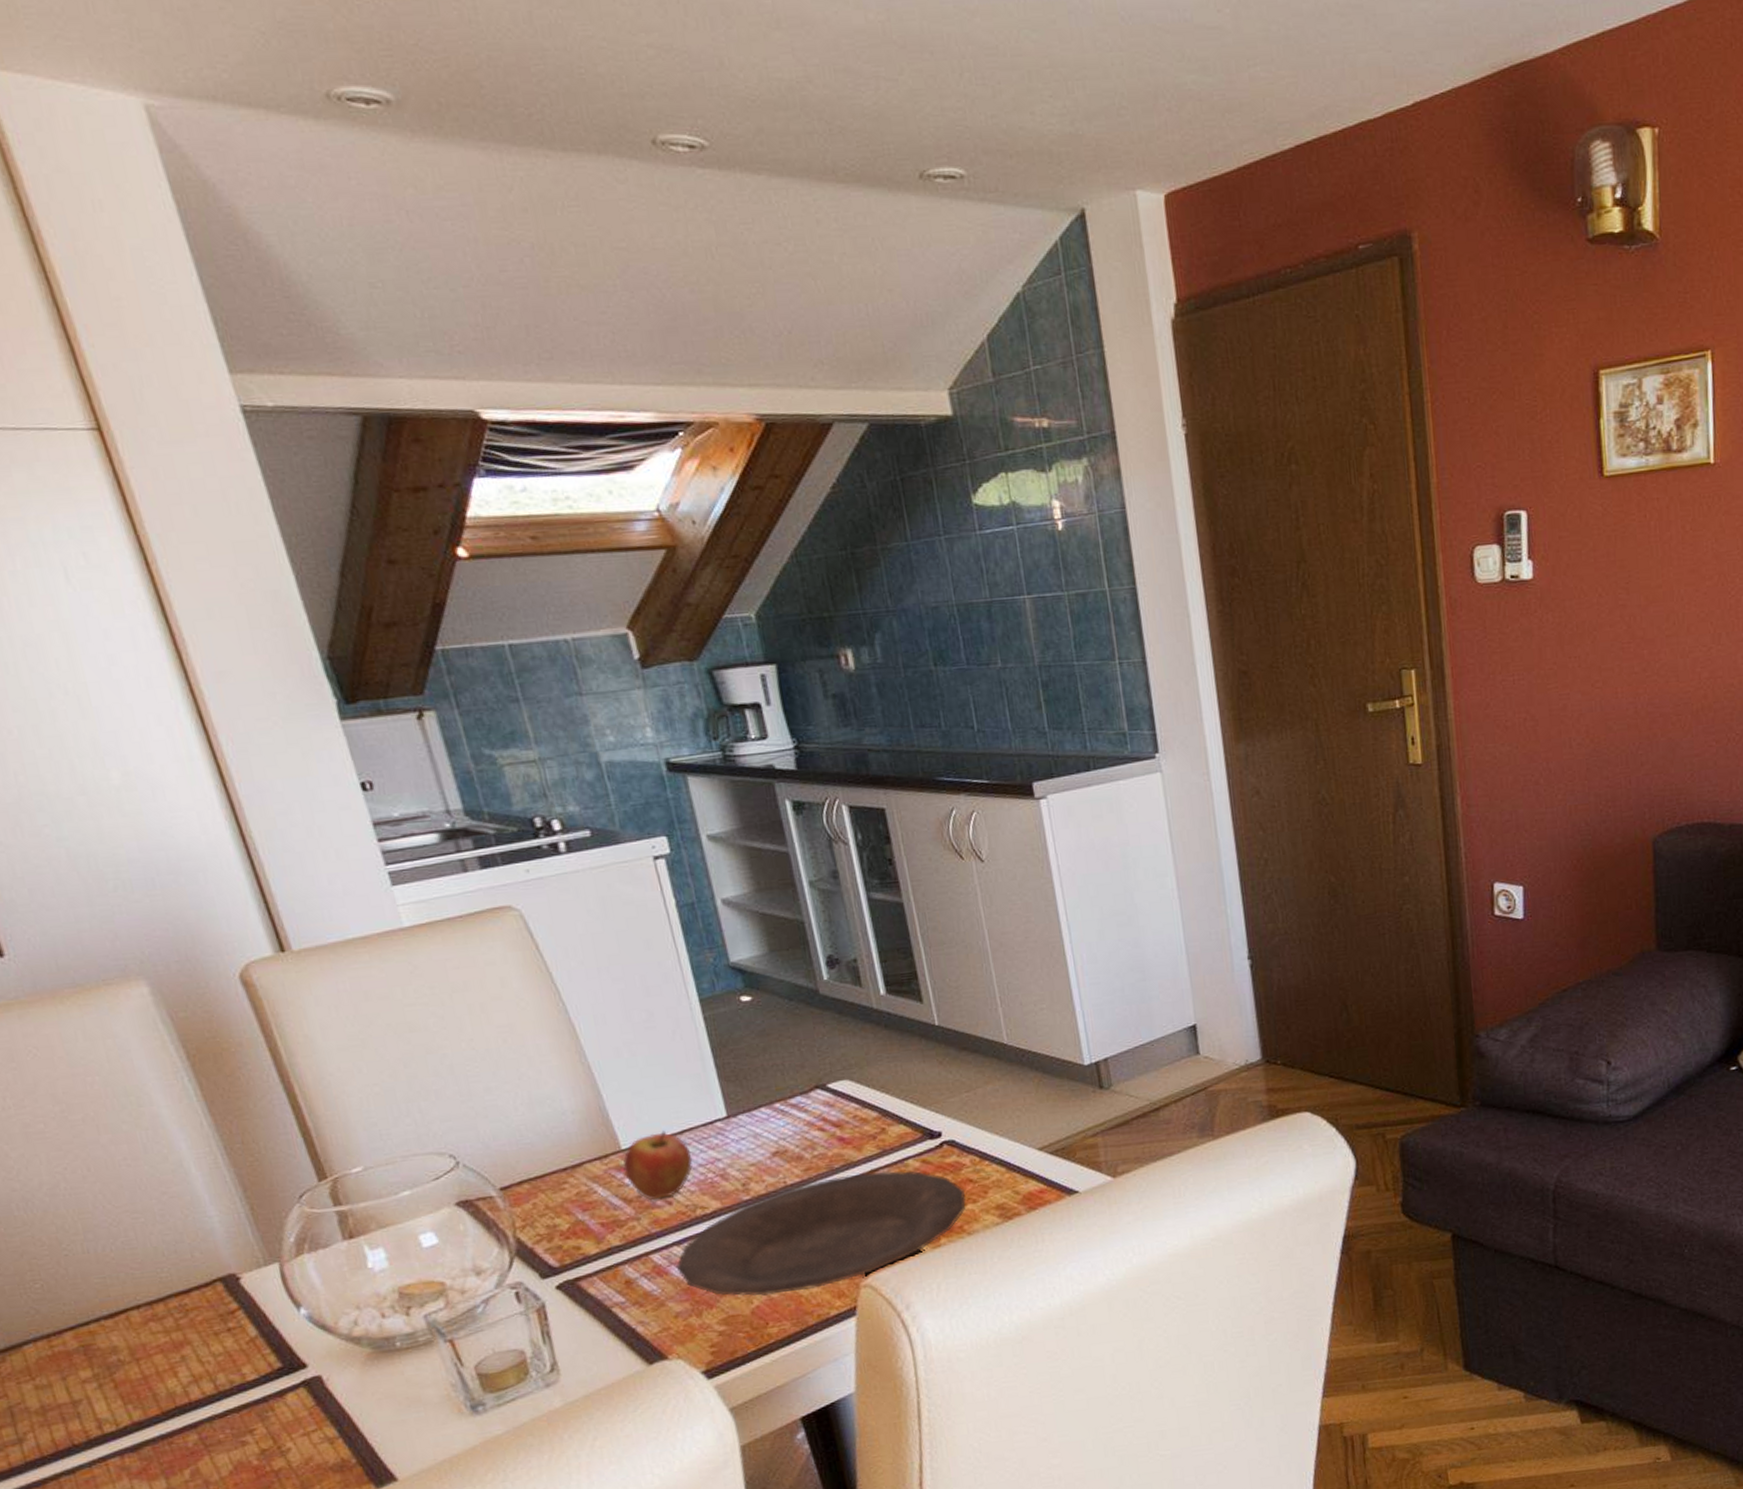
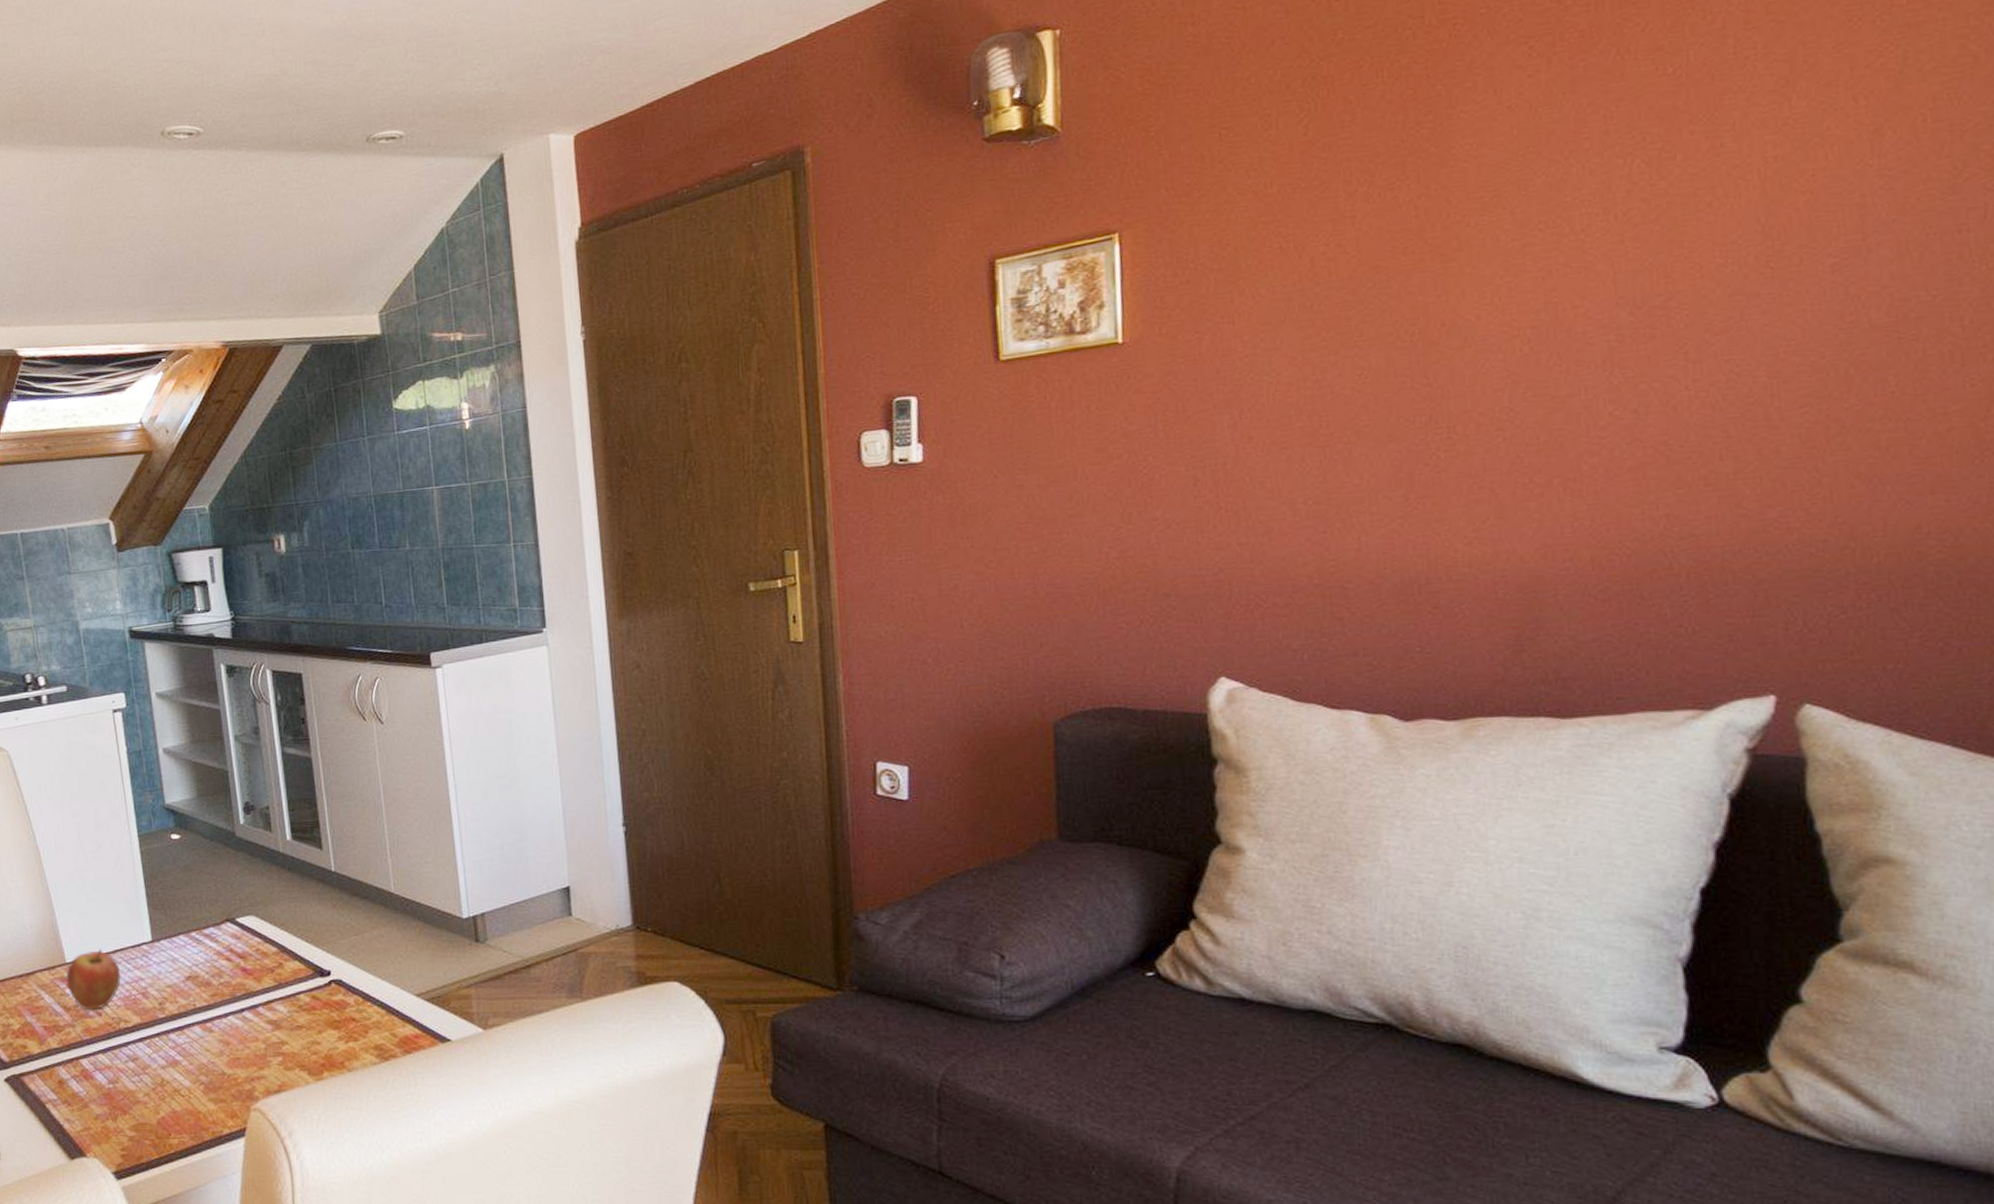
plate: present [677,1171,966,1297] -> none [100,1003,348,1108]

